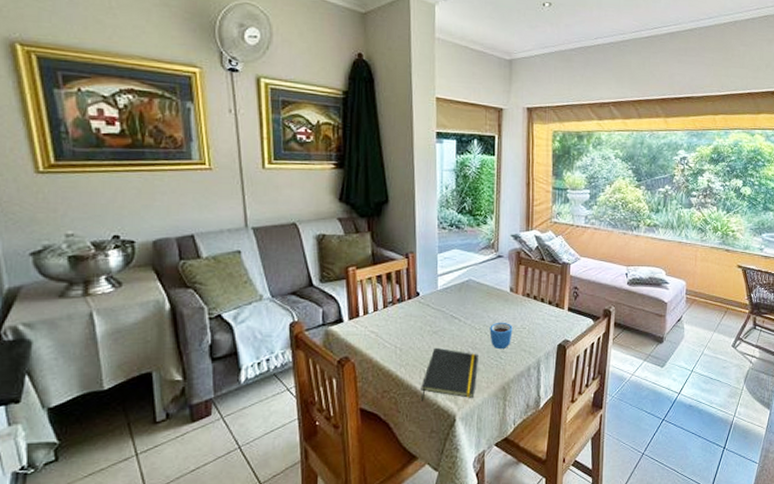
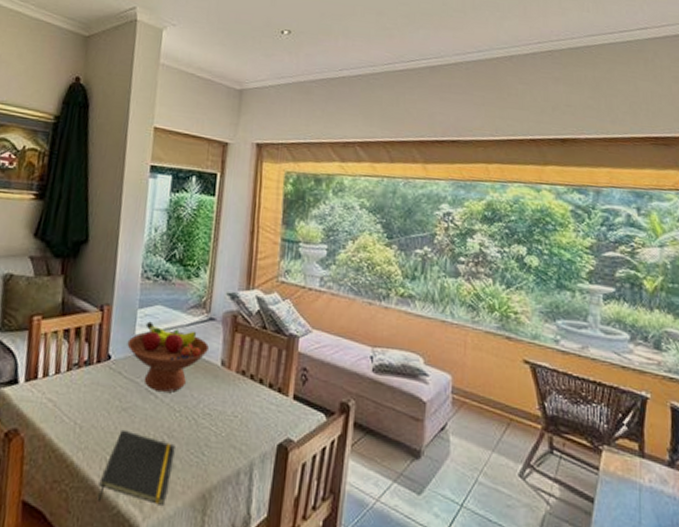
fruit bowl: none [432,263,499,316] -> present [127,321,209,392]
mug: present [489,322,513,349] -> none [191,404,221,441]

